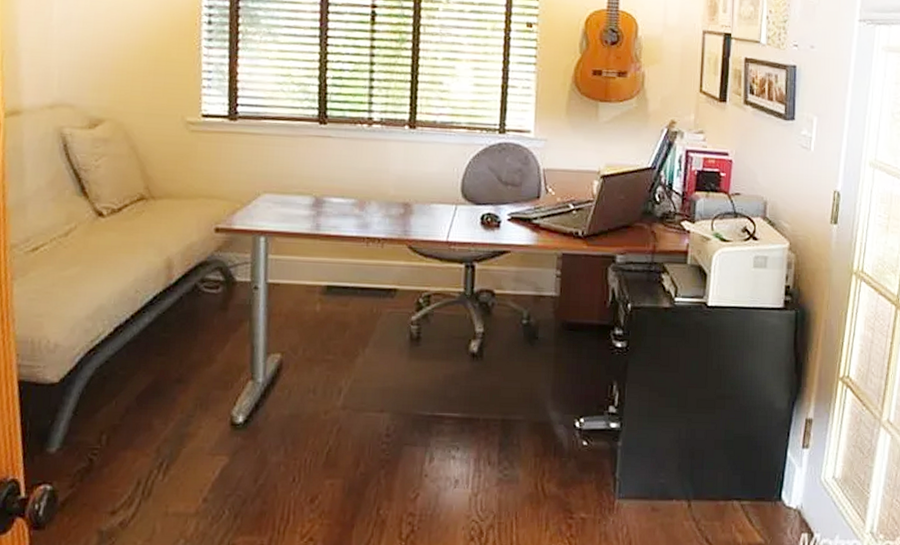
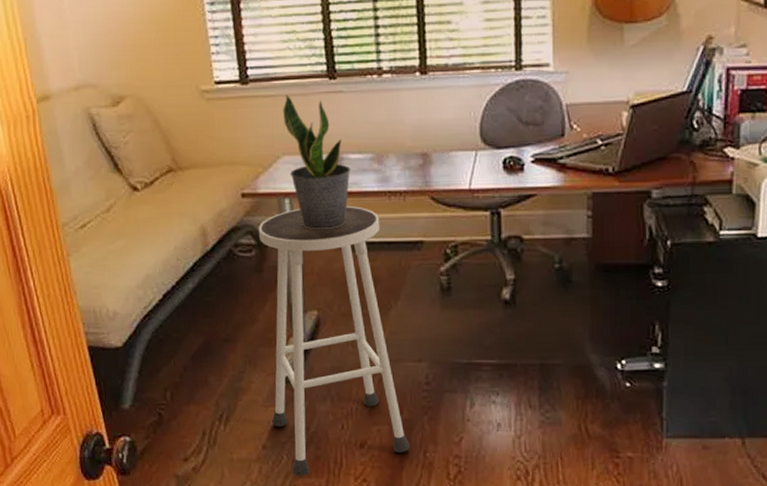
stool: none [216,248,364,534] -> present [258,205,411,476]
potted plant: none [268,134,331,271] -> present [282,94,351,230]

